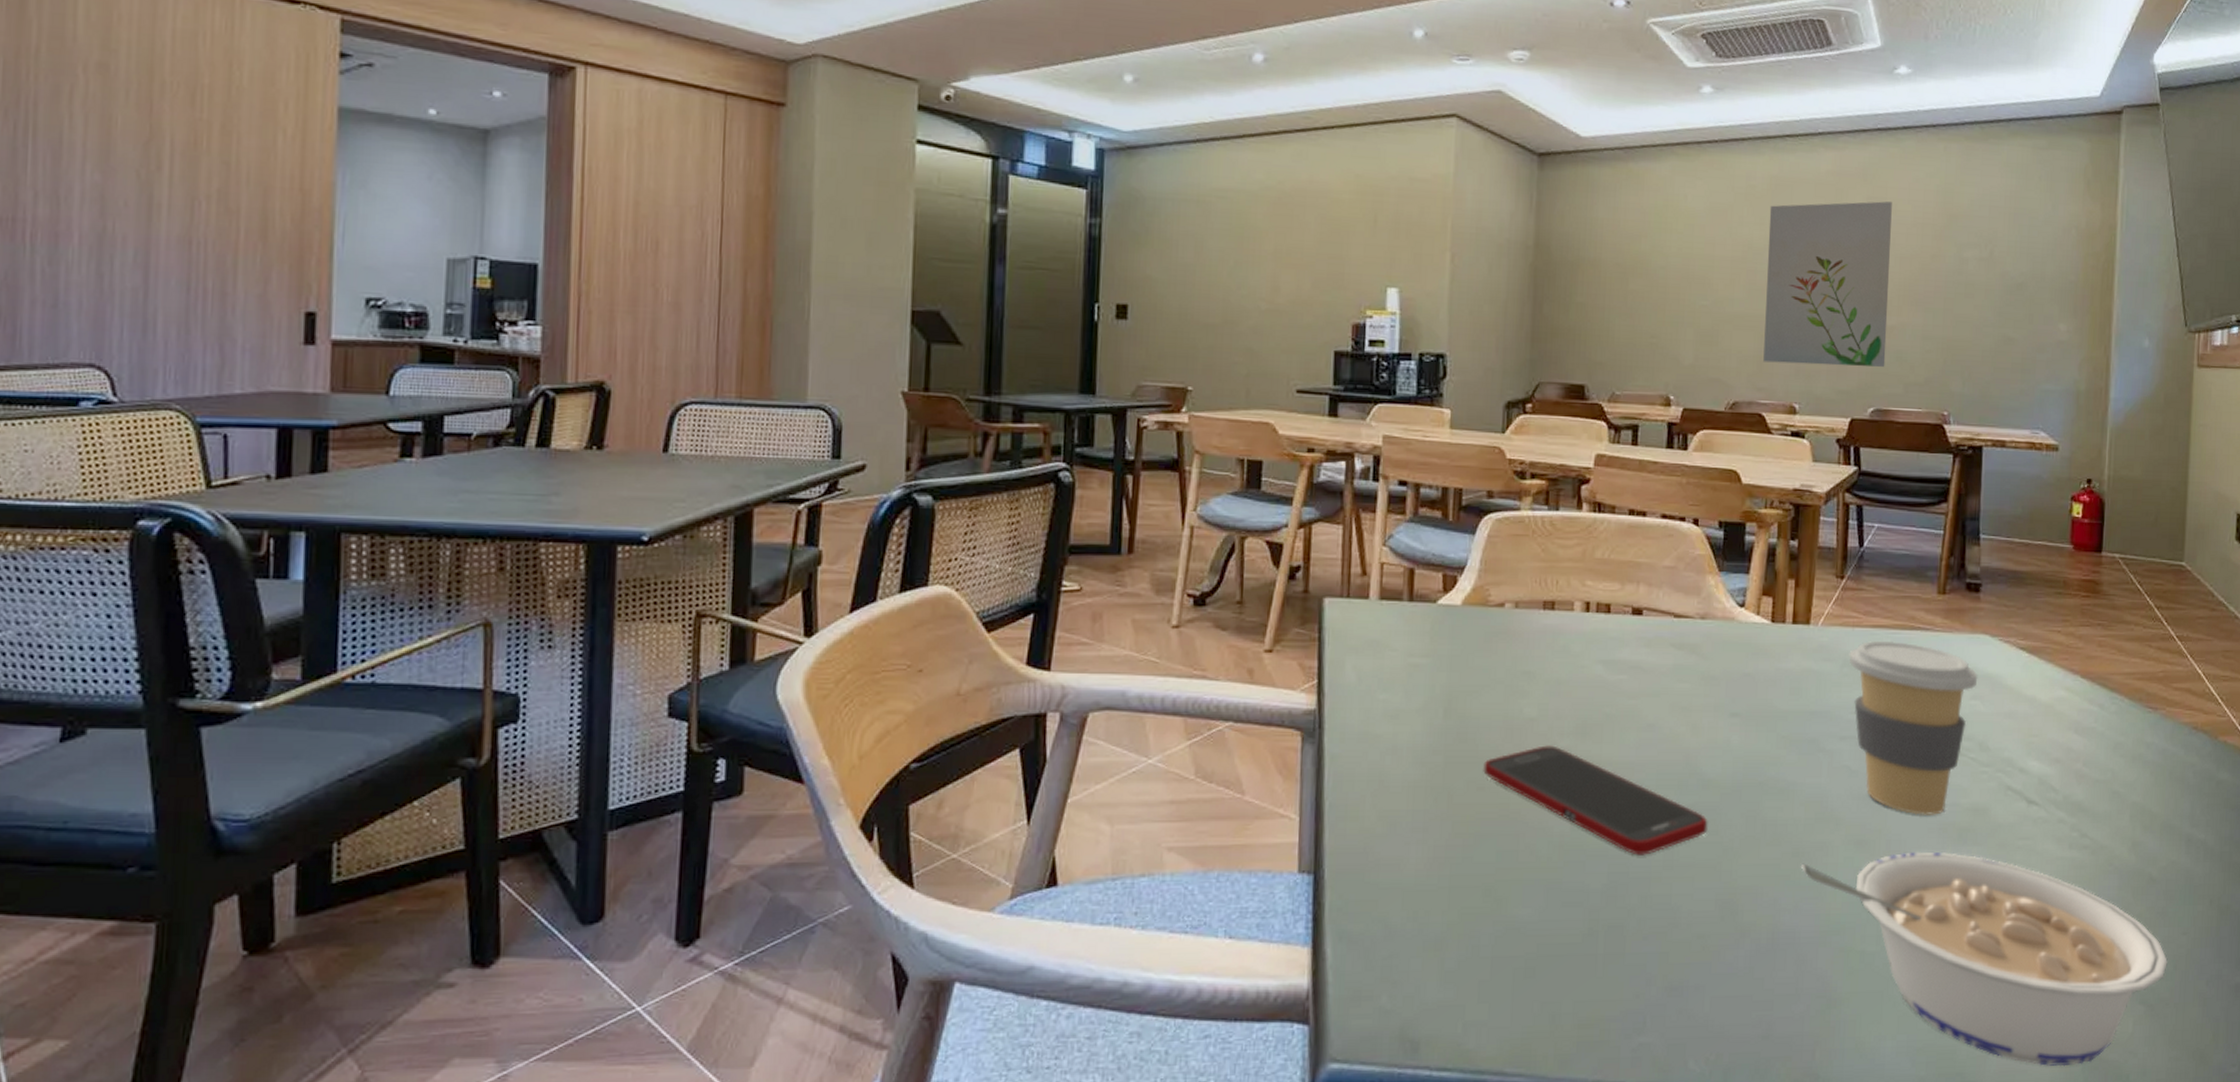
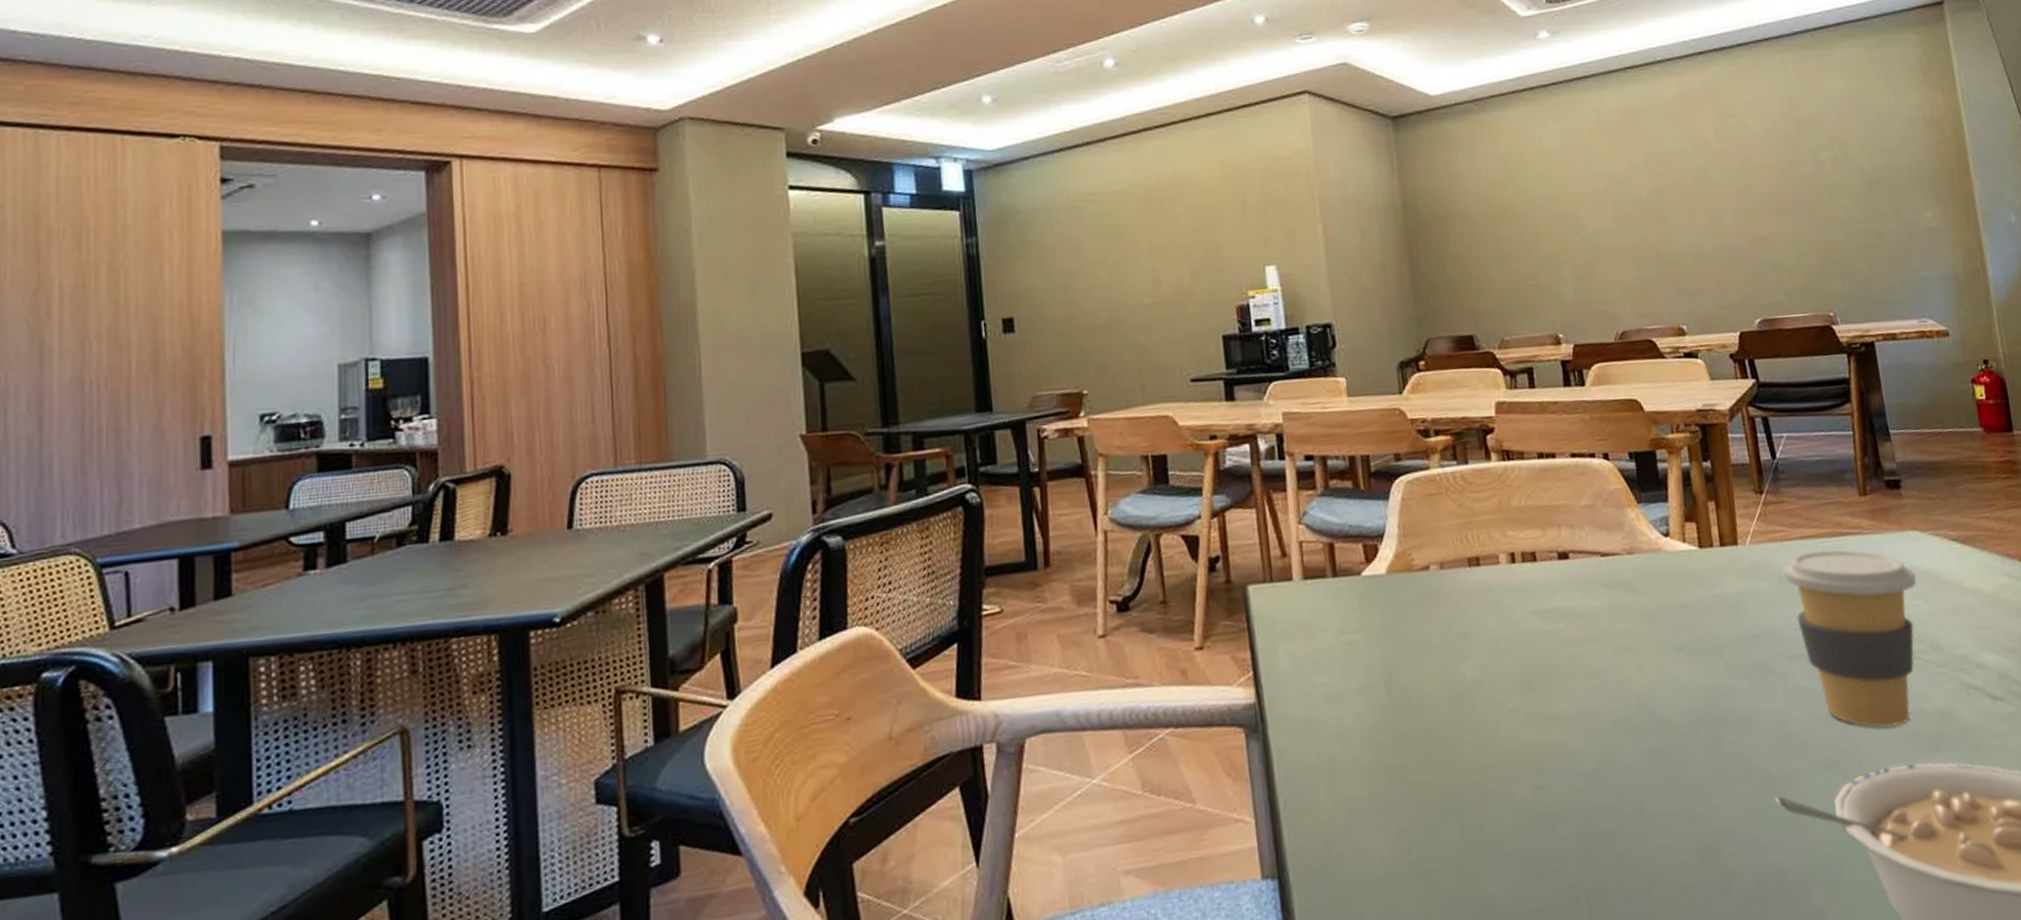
cell phone: present [1483,745,1708,855] -> none [1434,706,1673,811]
wall art: present [1763,201,1892,367] -> none [1623,117,1764,288]

